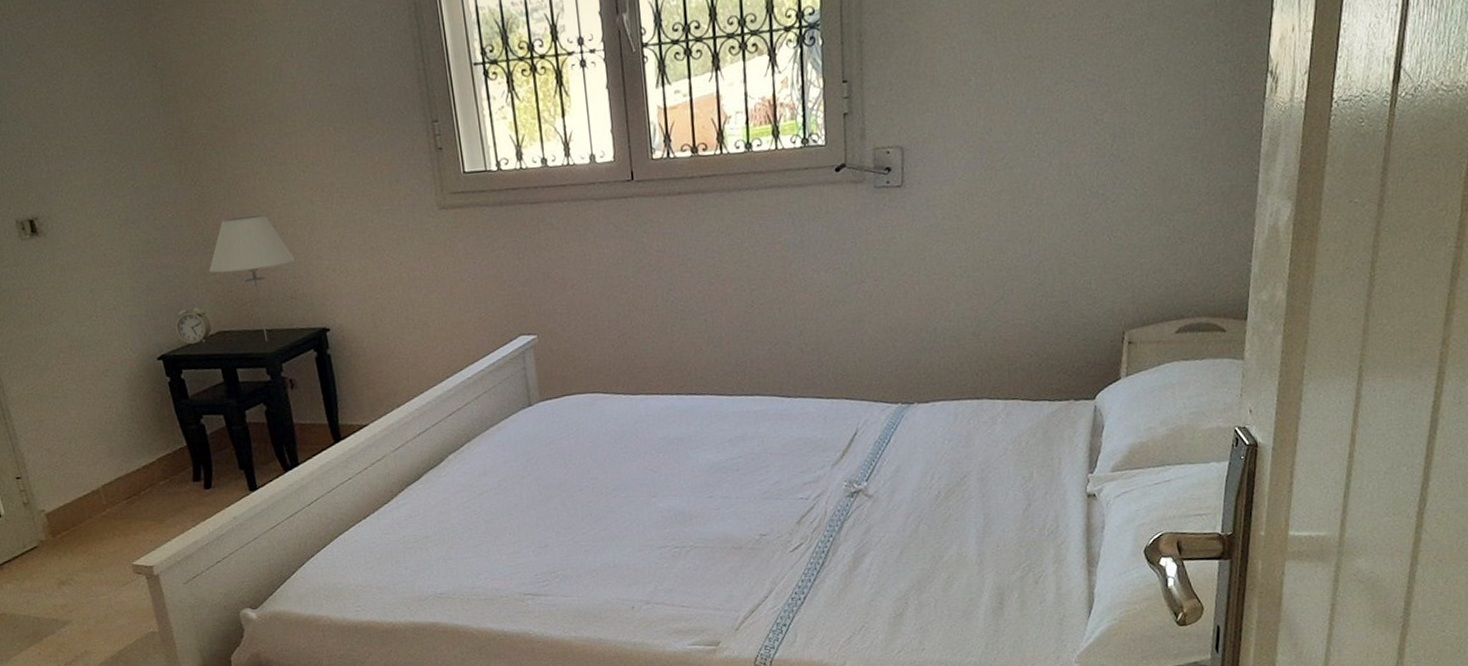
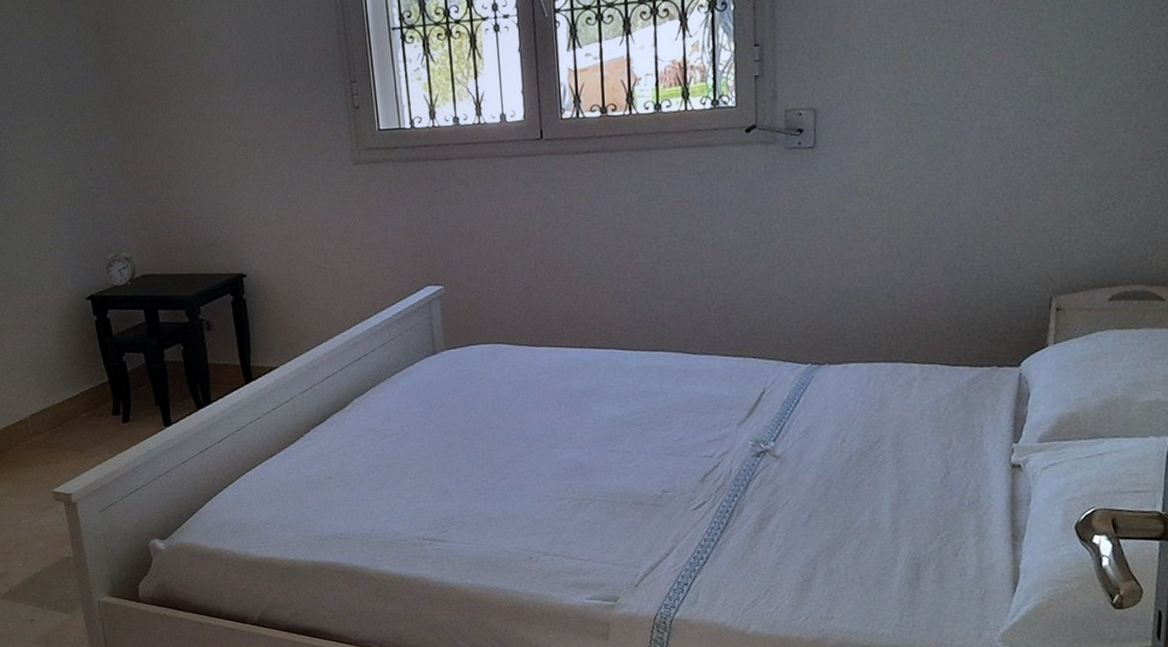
table lamp: present [209,214,296,342] -> none [138,166,218,285]

